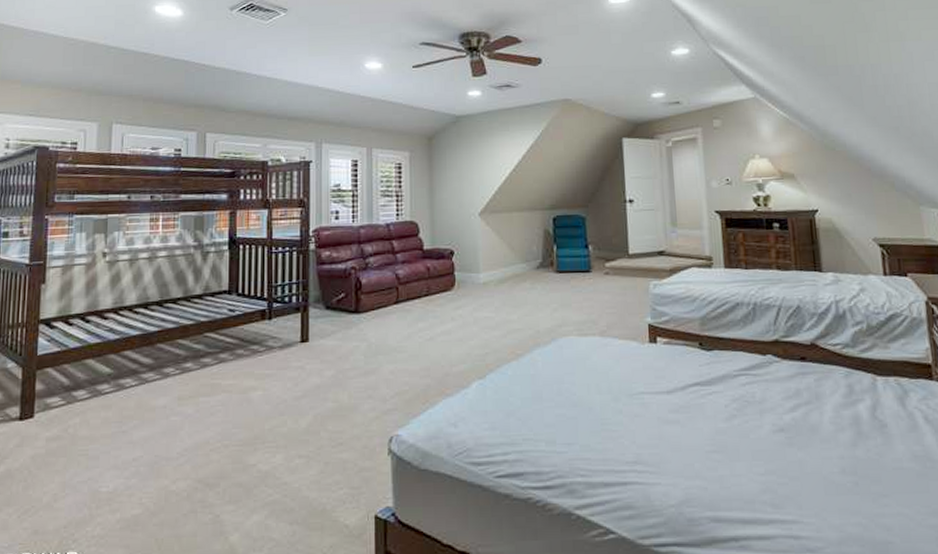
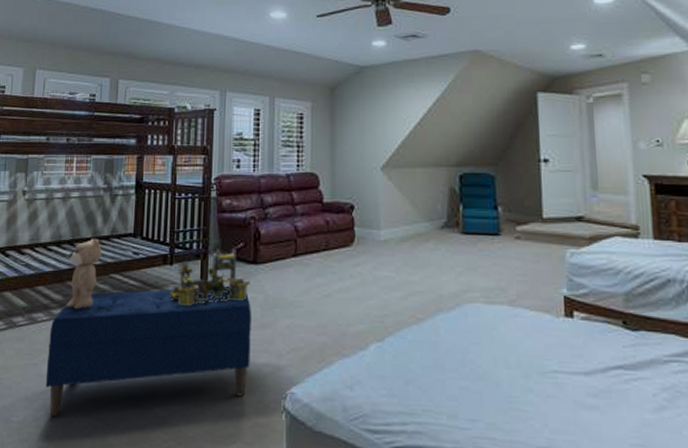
bench: none [137,336,355,483] -> present [45,285,251,417]
teddy bear: none [157,298,194,371] -> present [66,238,102,309]
lego set: none [270,300,353,360] -> present [170,248,250,307]

